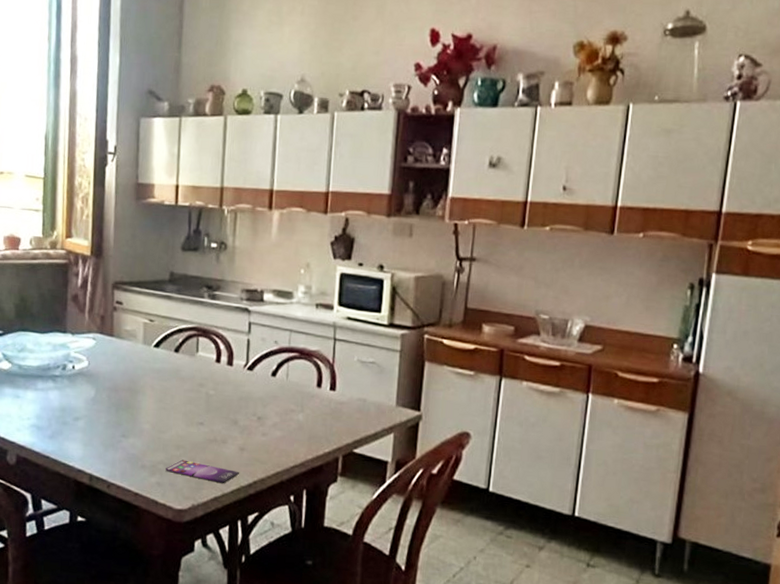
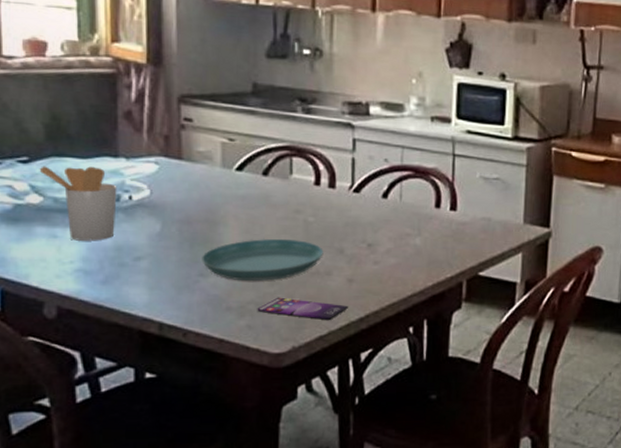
utensil holder: none [9,338,65,402] -> present [39,166,117,241]
saucer: none [124,407,221,445] -> present [202,238,324,281]

